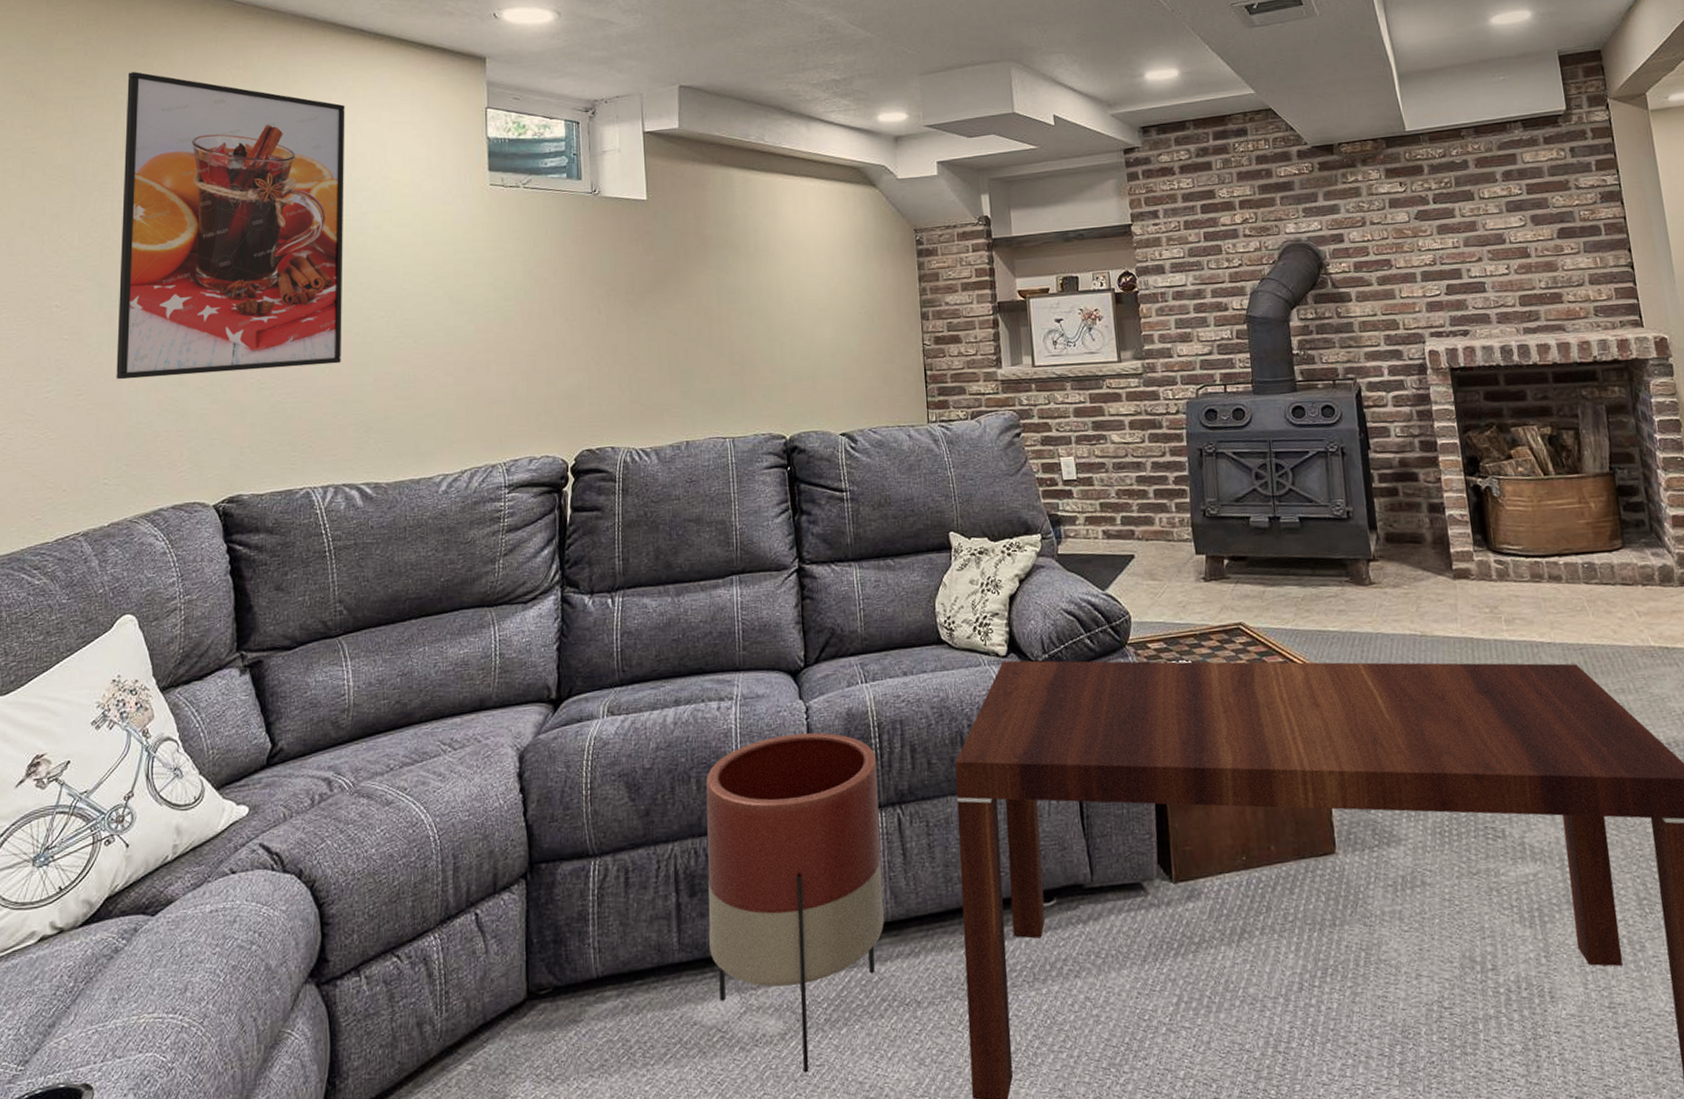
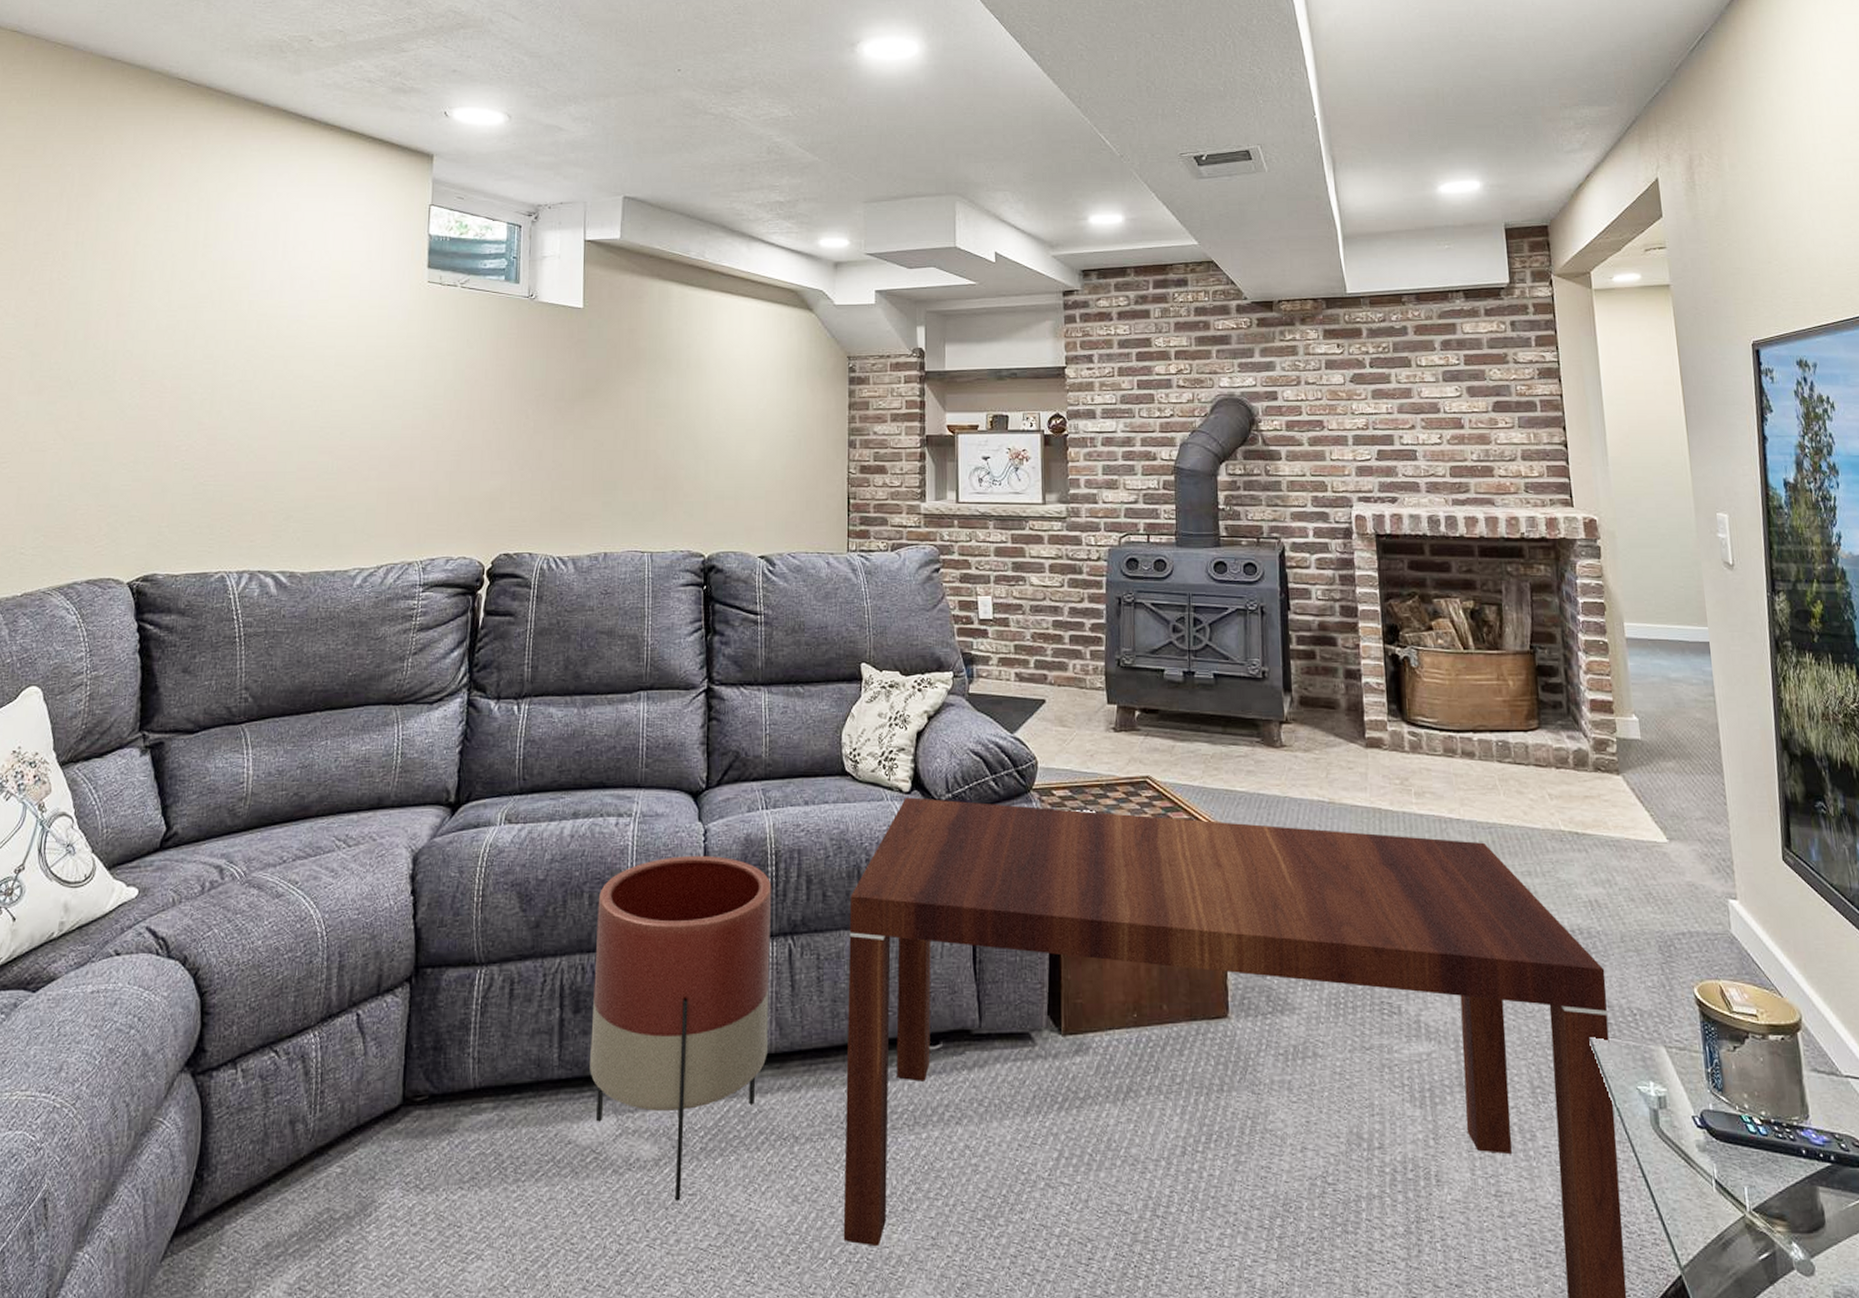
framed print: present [116,72,345,380] -> none [41,145,290,450]

